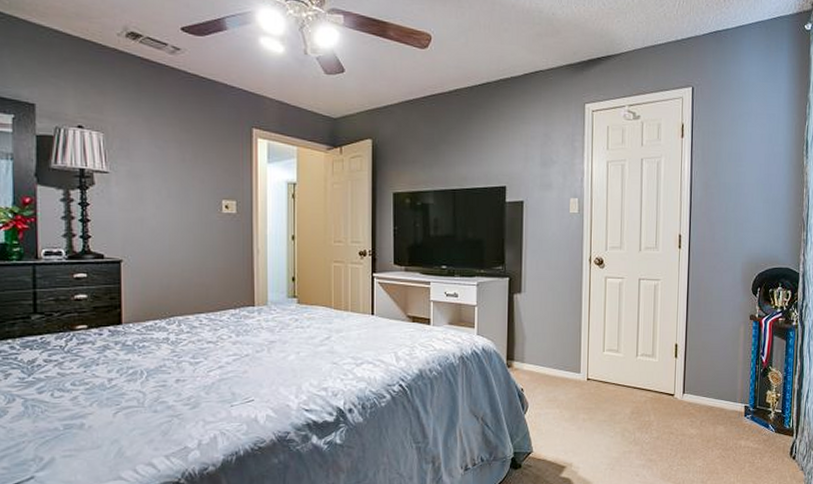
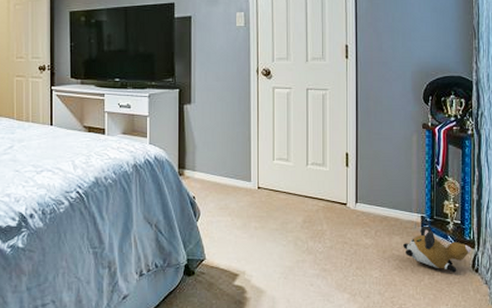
plush toy: none [727,415,790,460] -> present [403,226,471,273]

